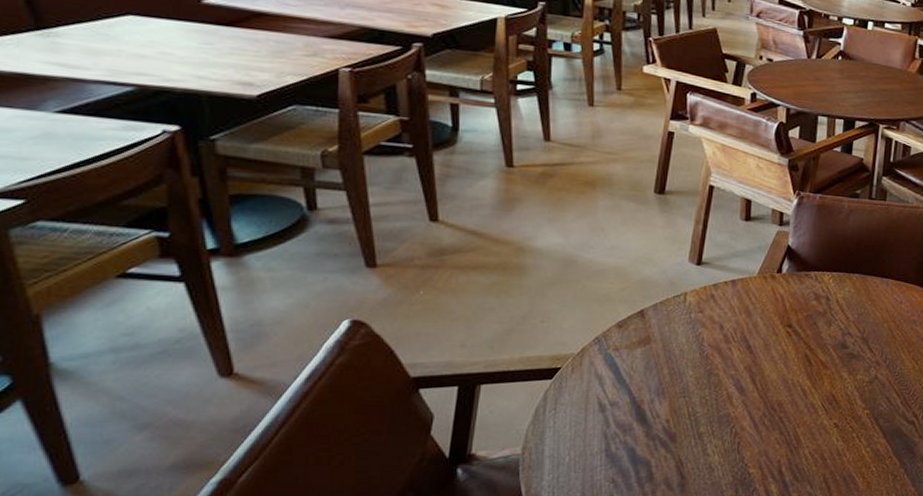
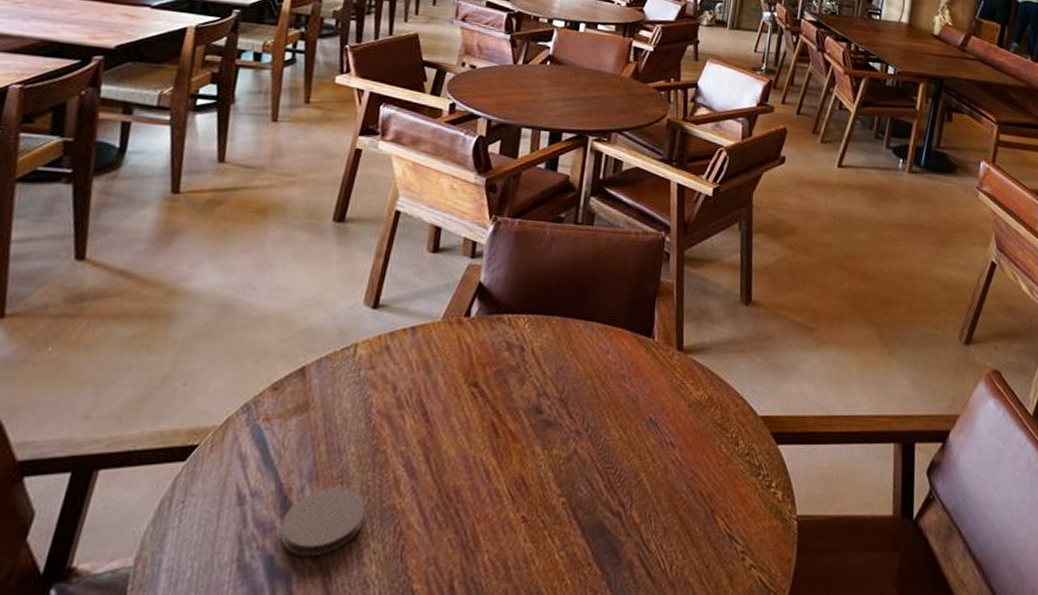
coaster: none [638,400,706,450] -> present [280,487,366,558]

